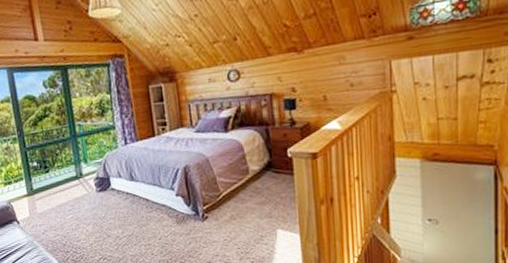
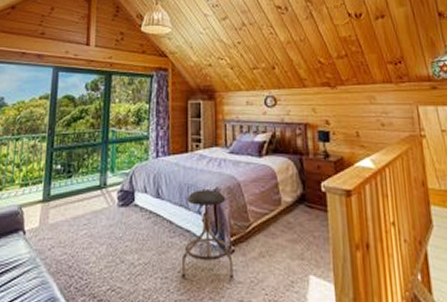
stool: none [159,167,210,243] -> present [181,190,235,279]

